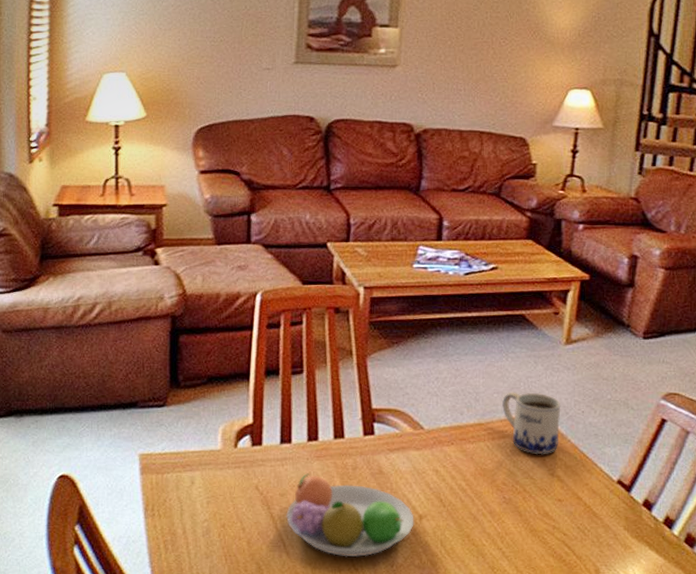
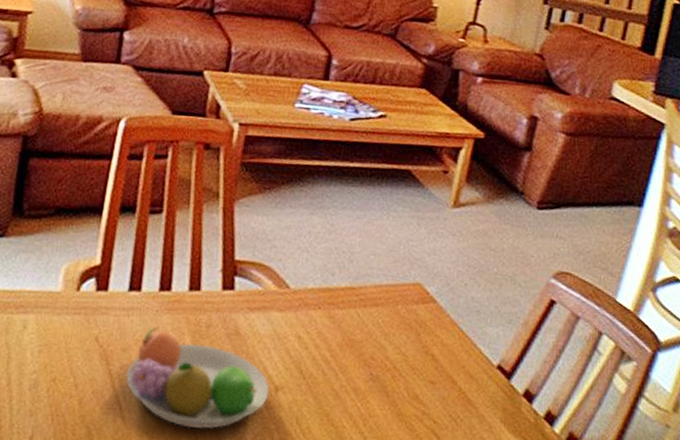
mug: present [501,392,561,455] -> none [378,255,443,329]

